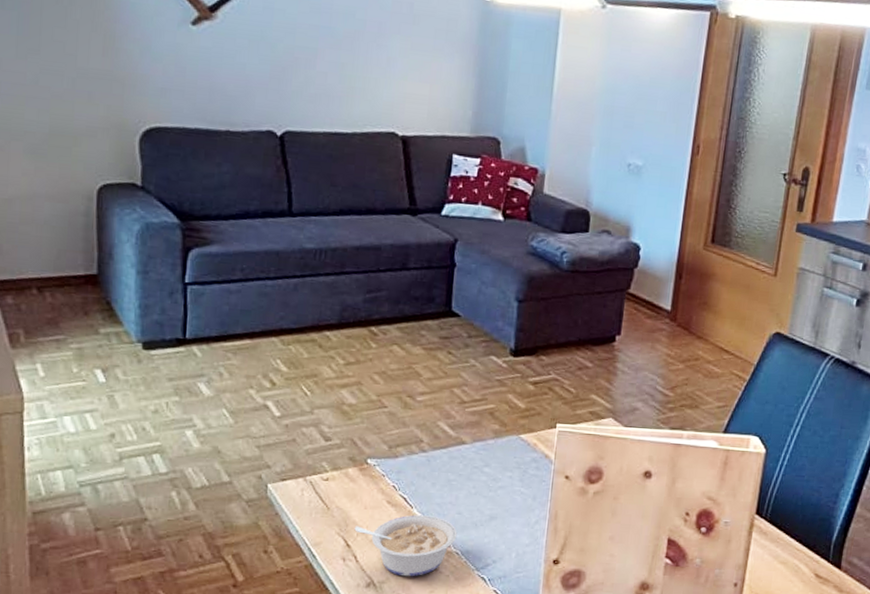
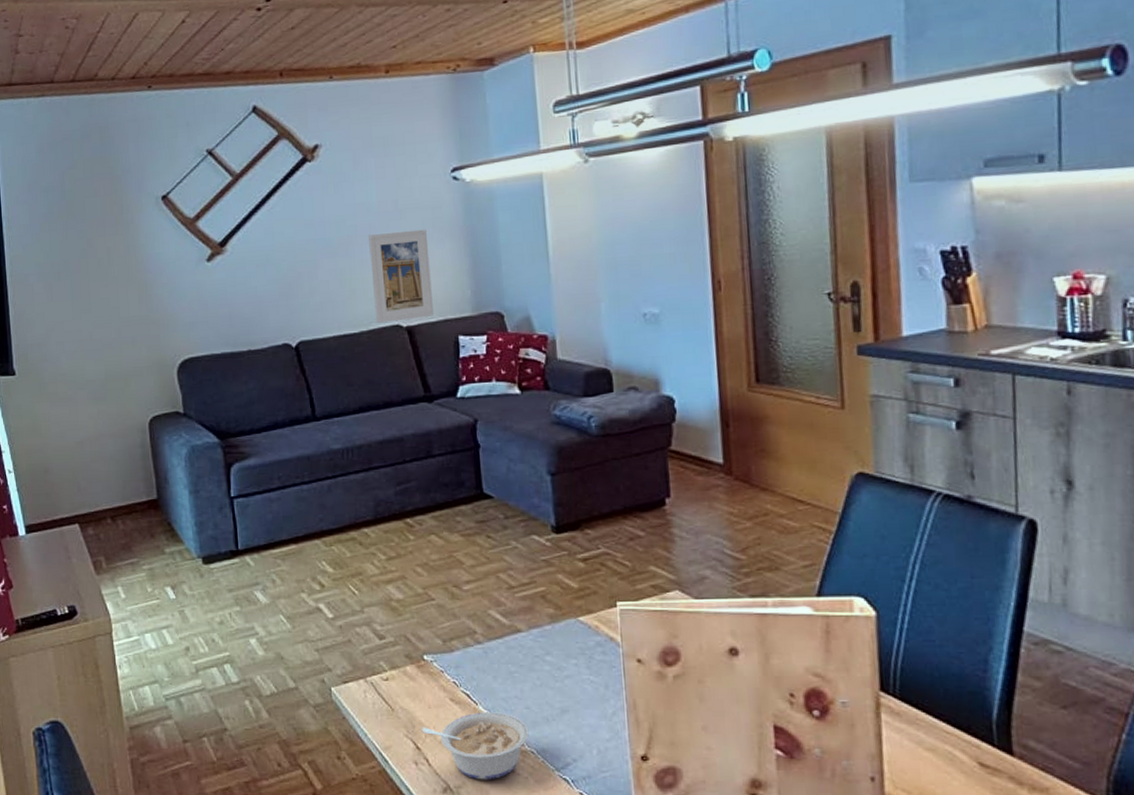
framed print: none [371,34,438,130] -> present [368,229,434,323]

